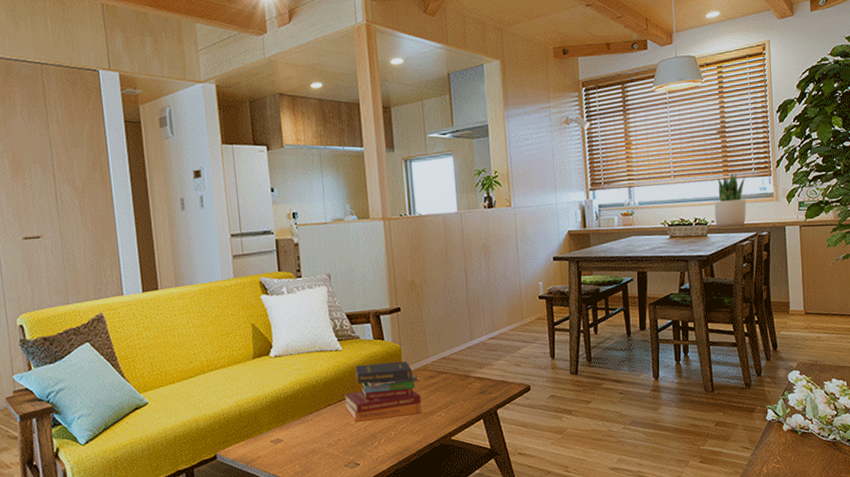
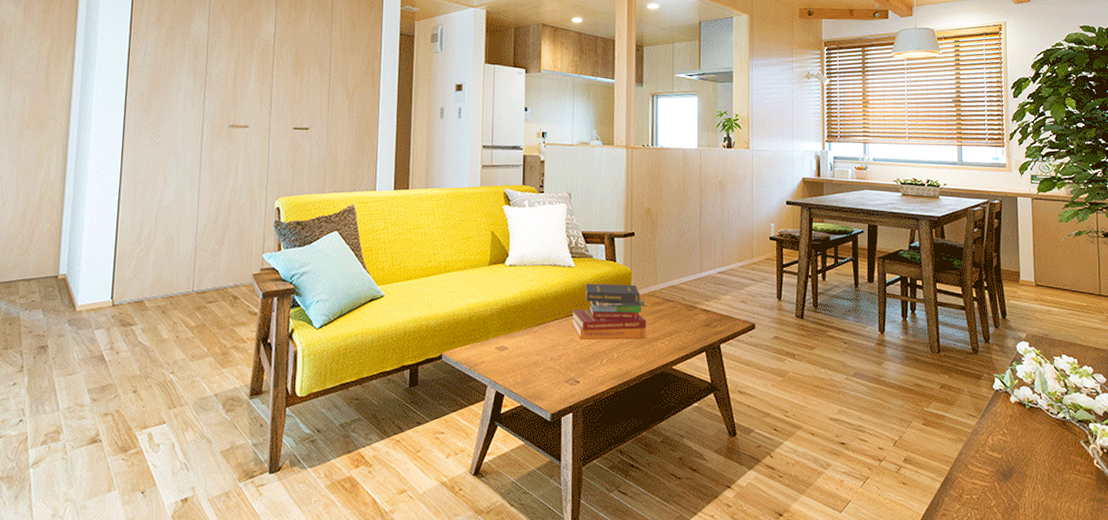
planter: present [714,173,747,228] -> none [947,141,979,193]

